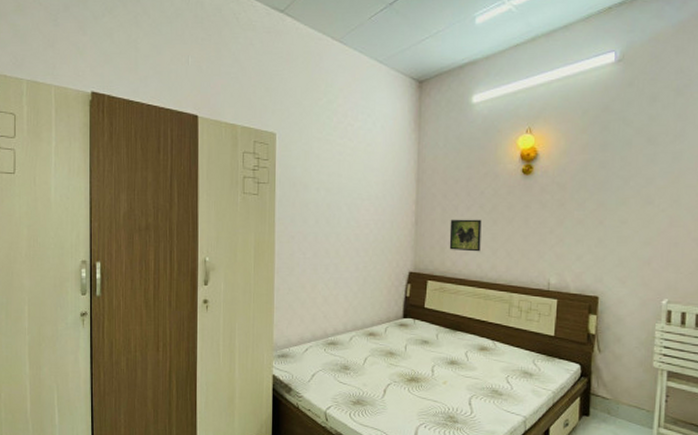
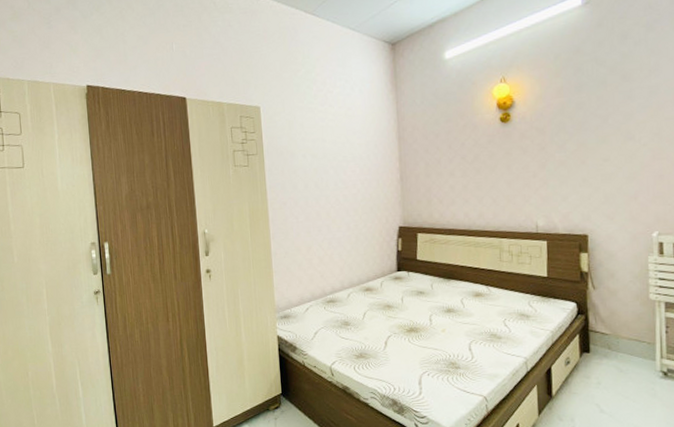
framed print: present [449,219,482,252] -> none [434,170,467,202]

